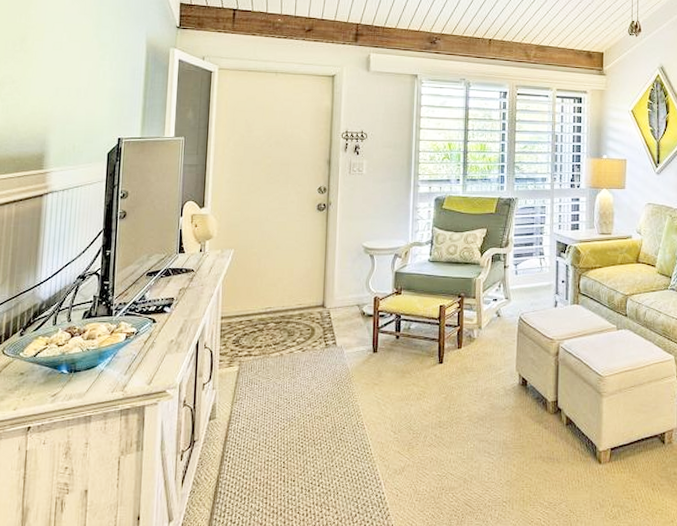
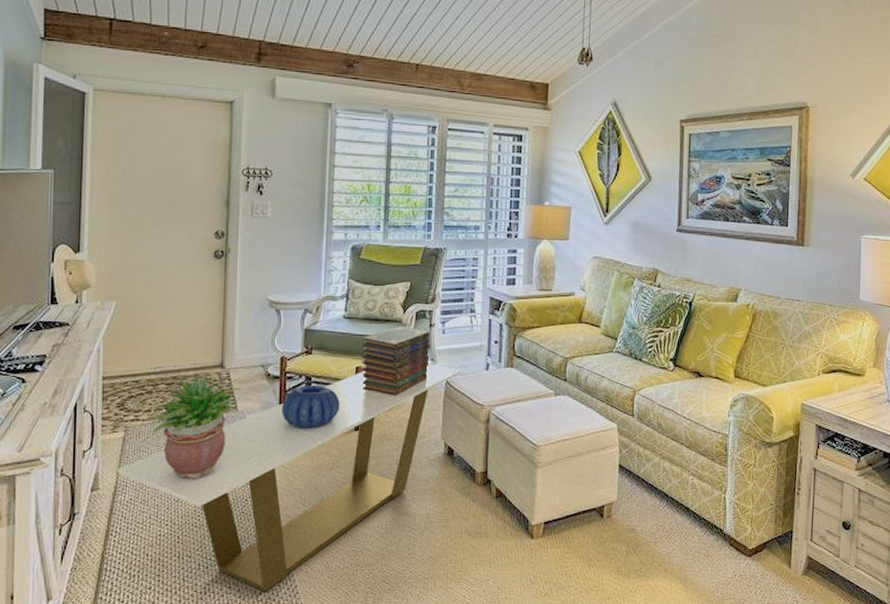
coffee table: none [232,302,532,515] -> present [118,363,460,593]
potted plant: none [261,314,338,409] -> present [150,374,239,480]
decorative bowl: none [375,322,426,362] -> present [282,384,340,429]
book stack: none [444,268,505,332] -> present [361,326,430,396]

